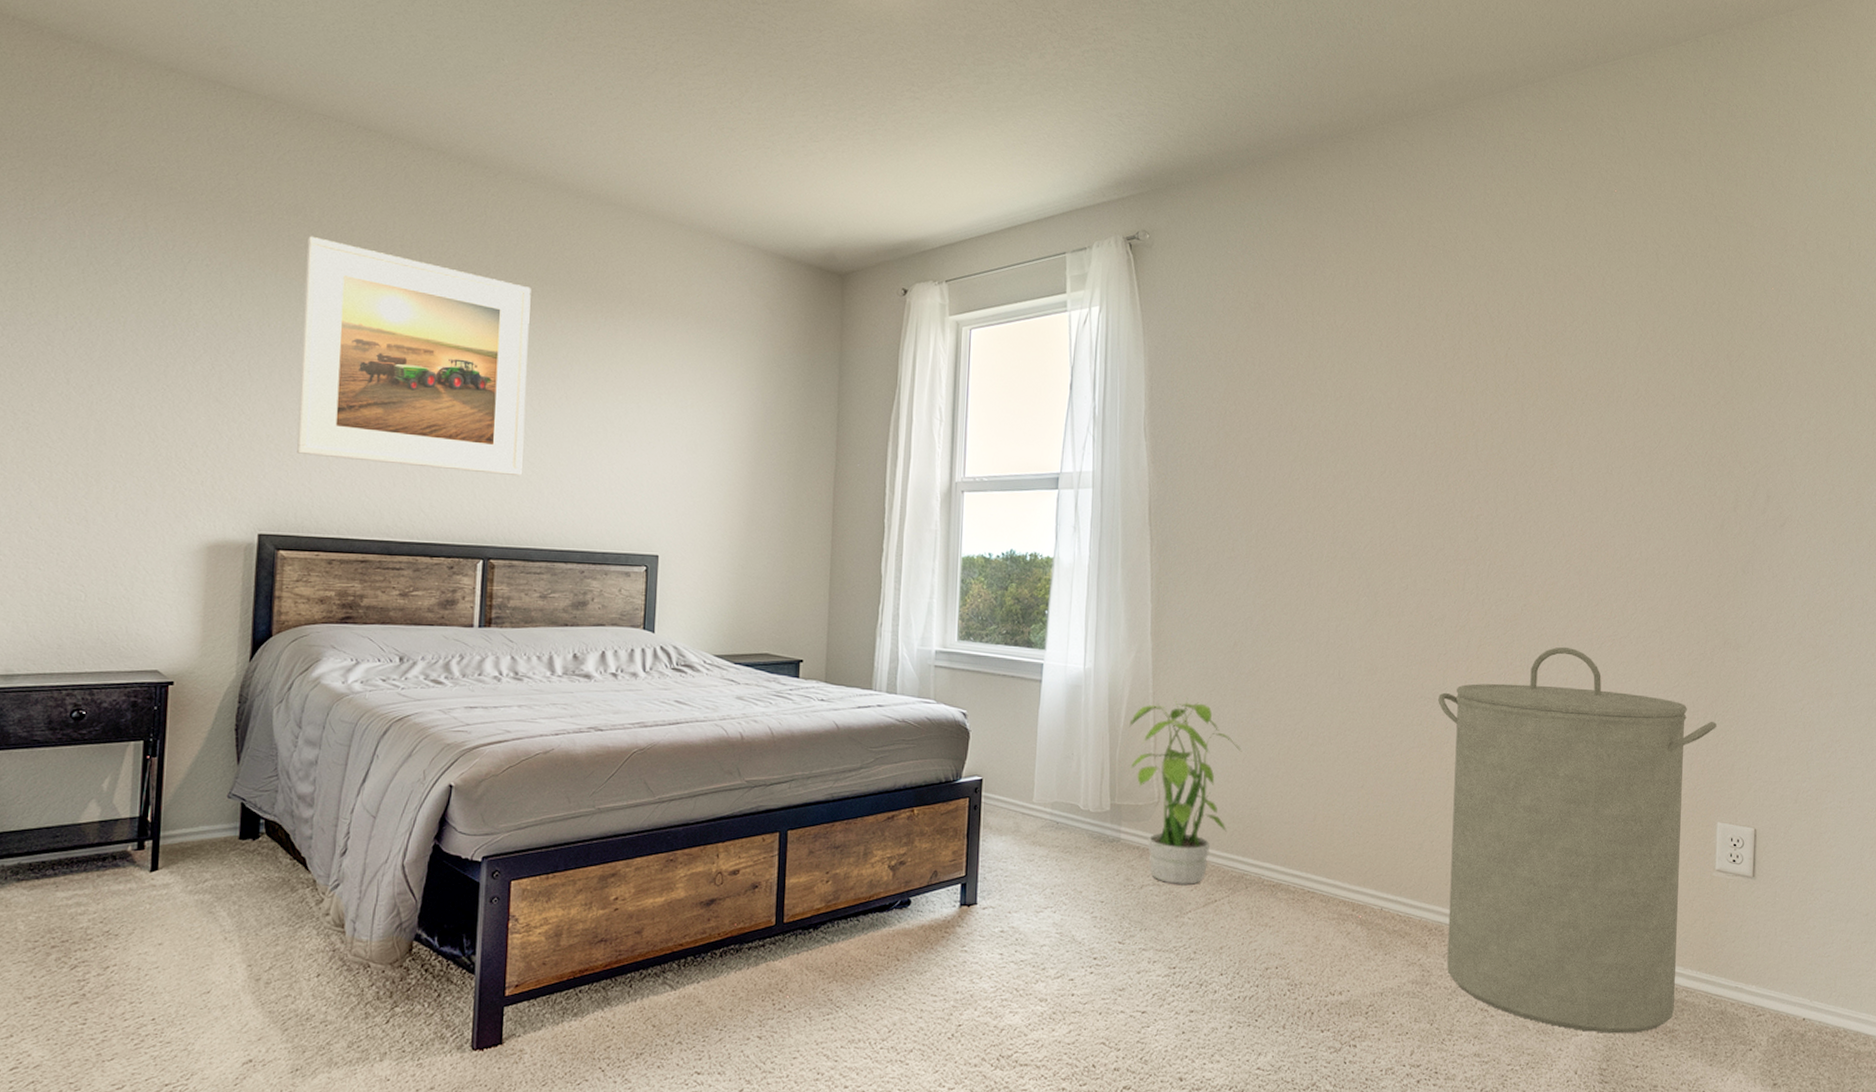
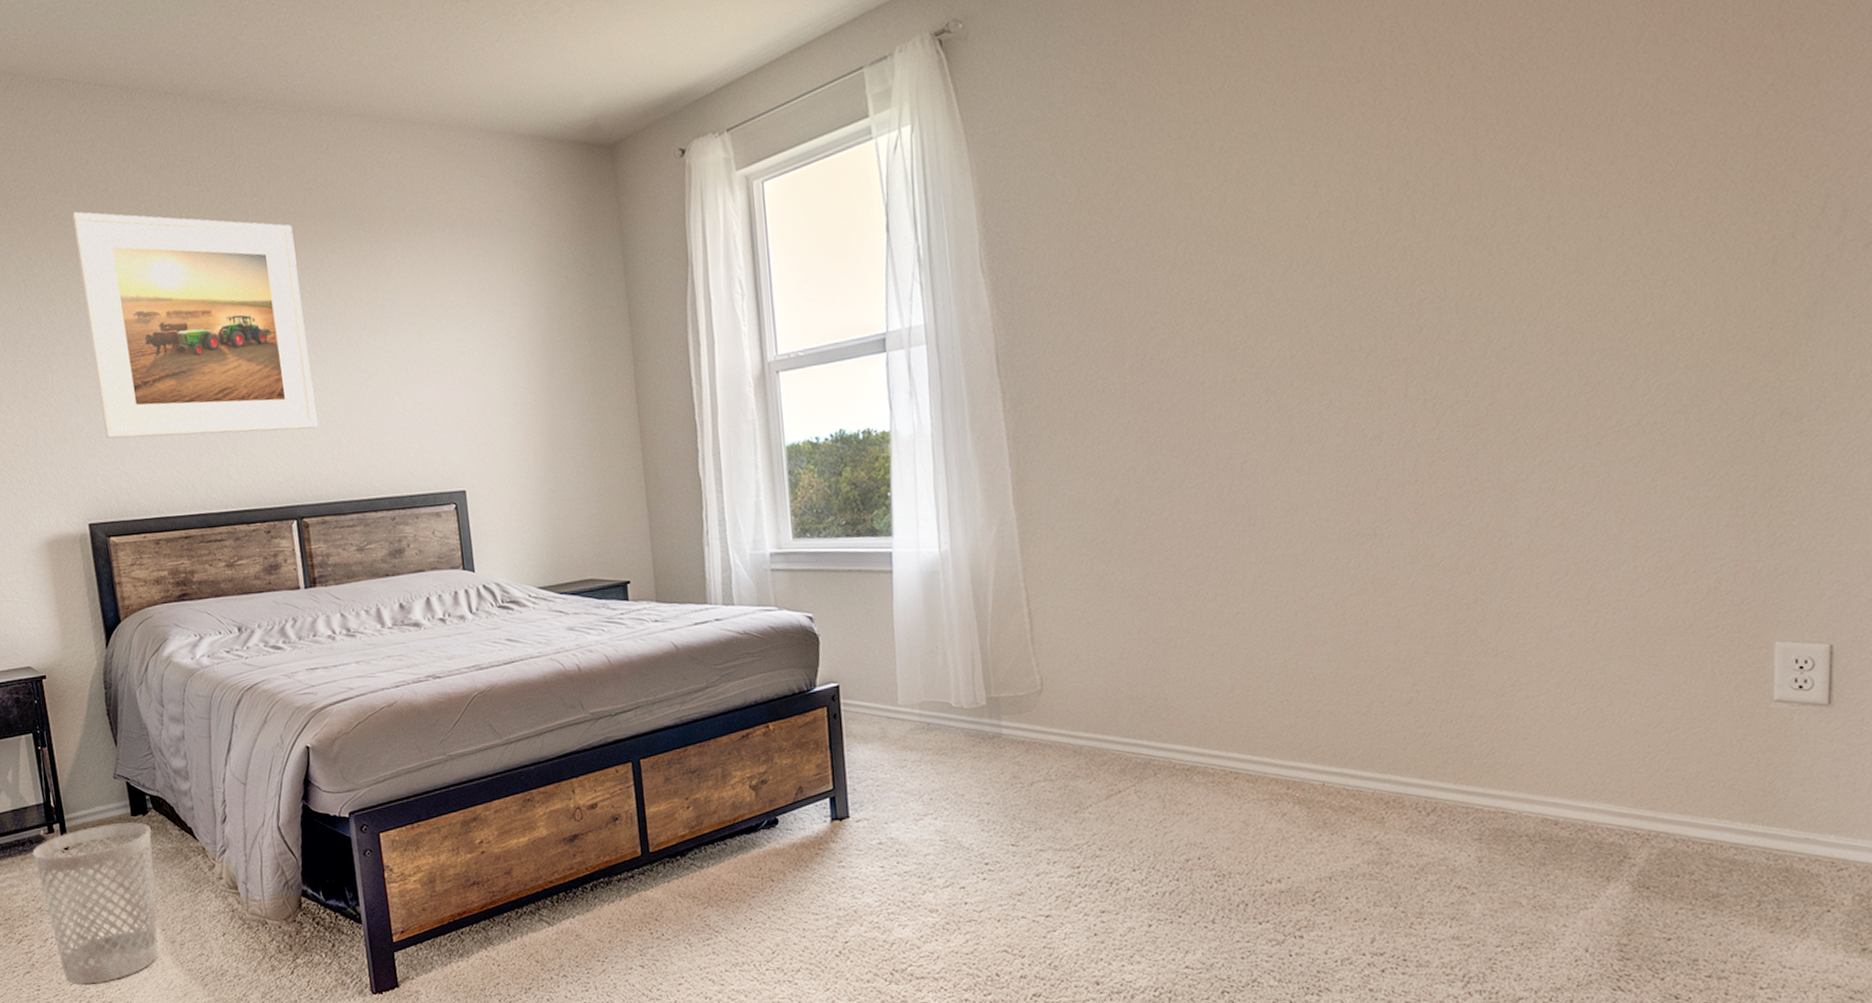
wastebasket: none [112,846,258,1021] -> present [32,822,159,985]
potted plant: present [1128,695,1242,886] -> none [997,570,1136,778]
laundry hamper: present [1438,646,1717,1034] -> none [1380,448,1771,904]

